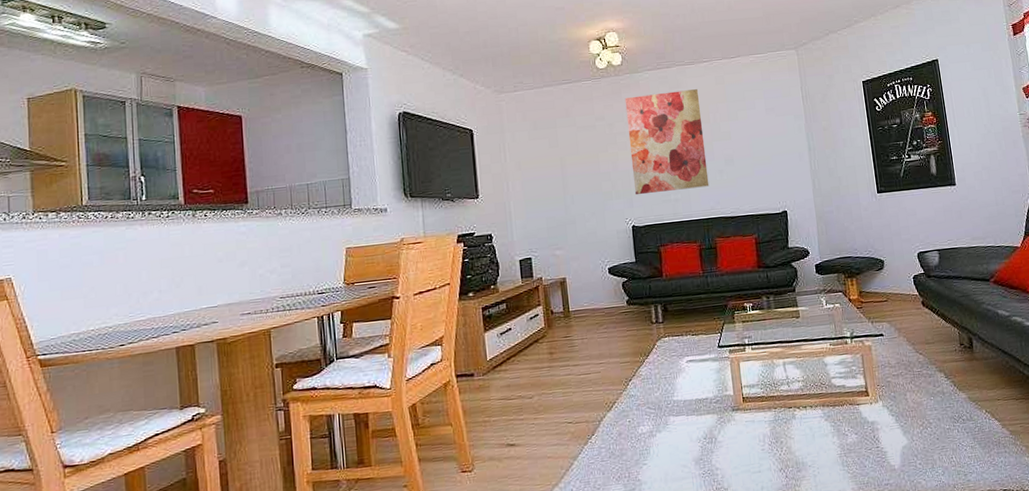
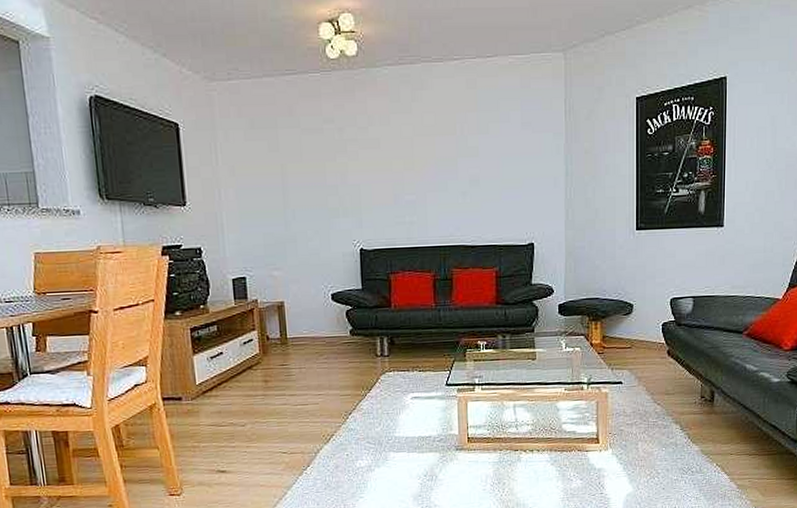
wall art: present [624,89,710,195] -> none [358,93,450,214]

